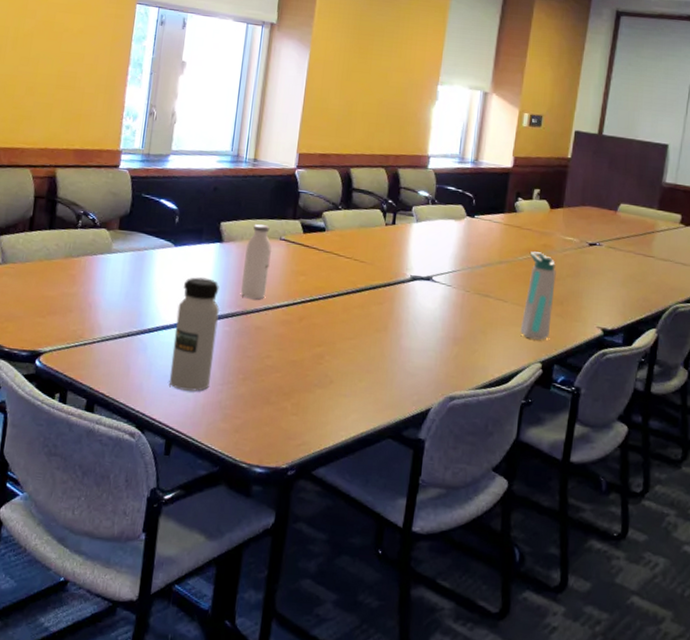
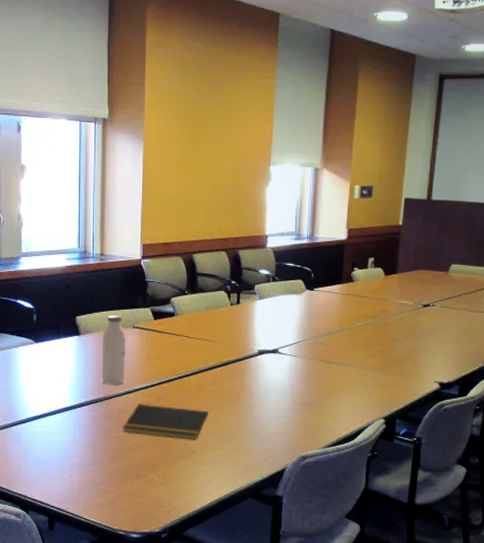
water bottle: present [169,277,219,392] -> none [45,369,84,472]
notepad: none [257,322,352,368] -> present [123,404,208,440]
water bottle: present [520,251,556,340] -> none [363,317,394,398]

